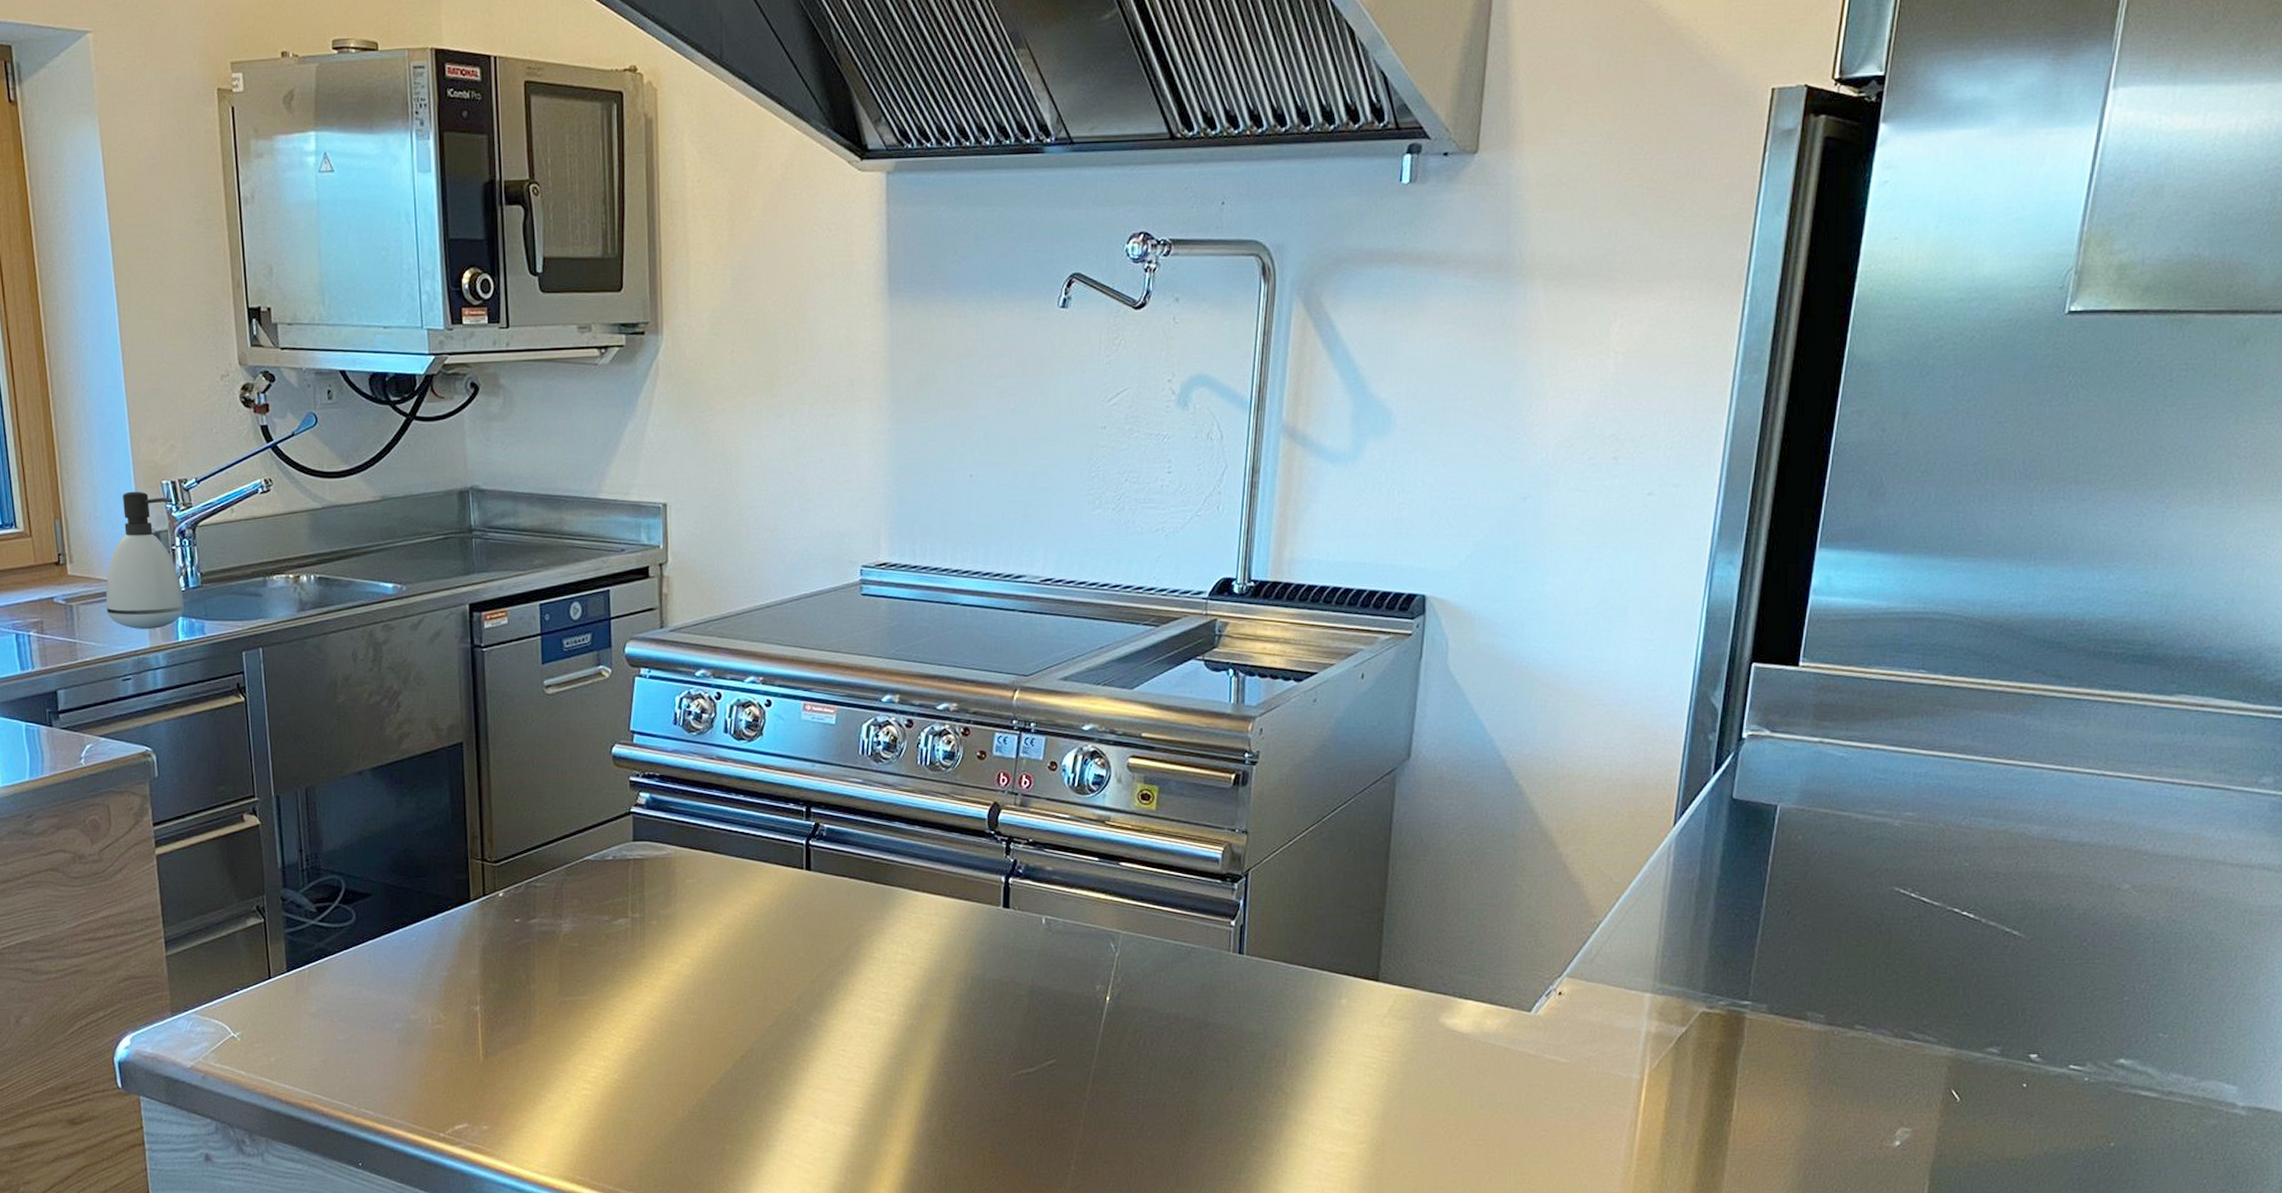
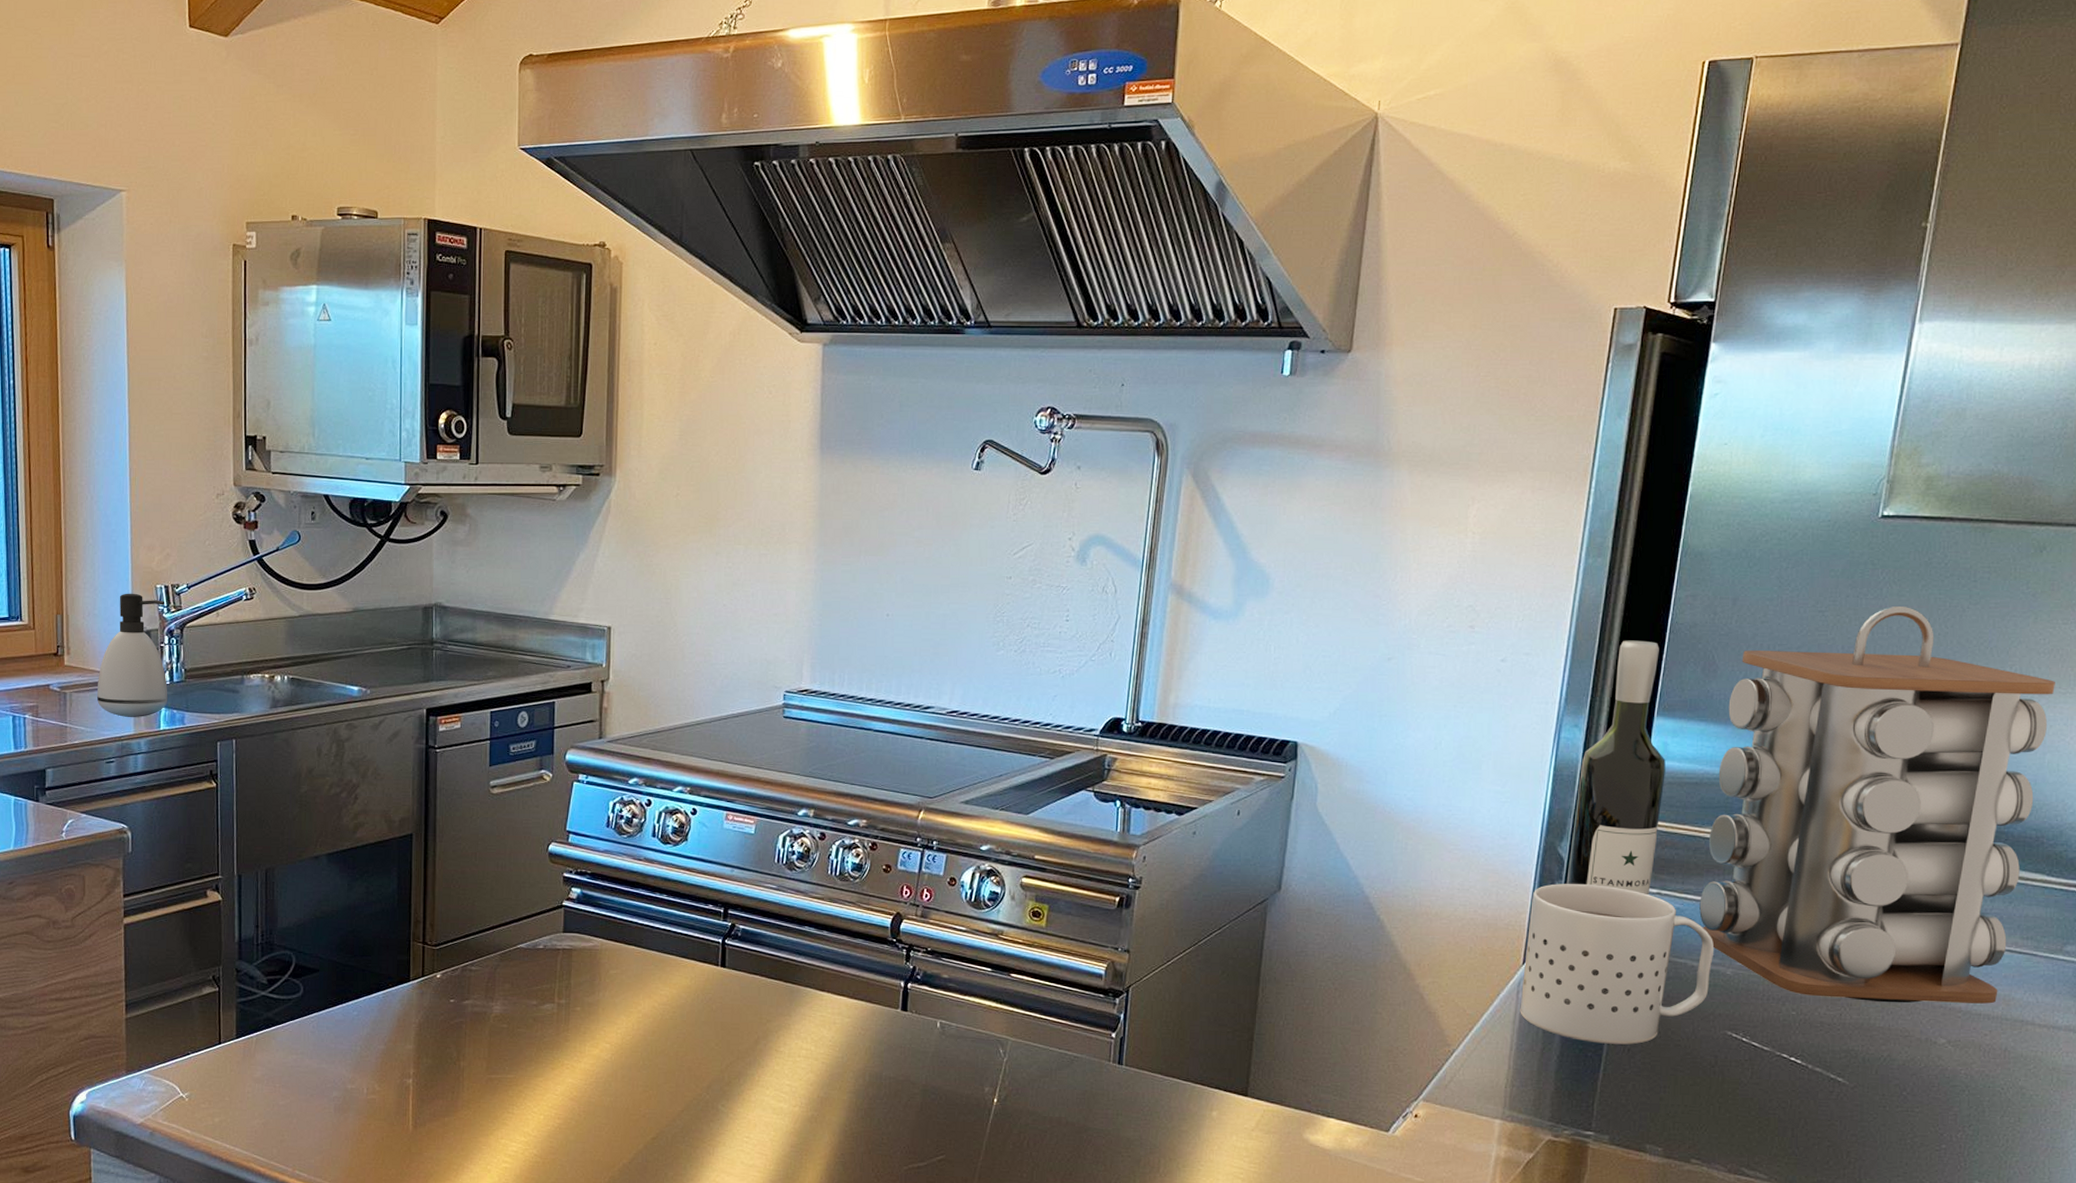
mug: none [1671,735,1880,907] -> present [1520,883,1714,1045]
bottle: none [1720,464,1830,745] -> present [1566,640,1667,896]
spice rack: none [1865,412,2257,848] -> present [1699,605,2055,1004]

